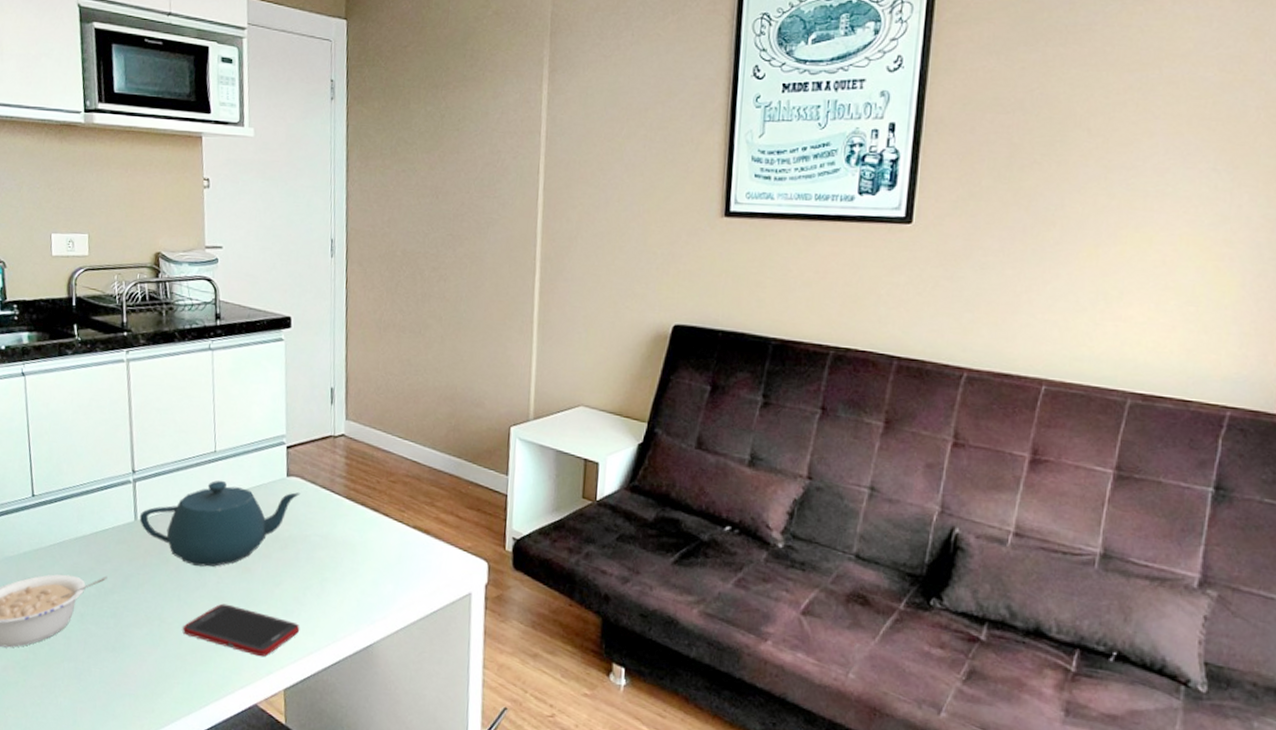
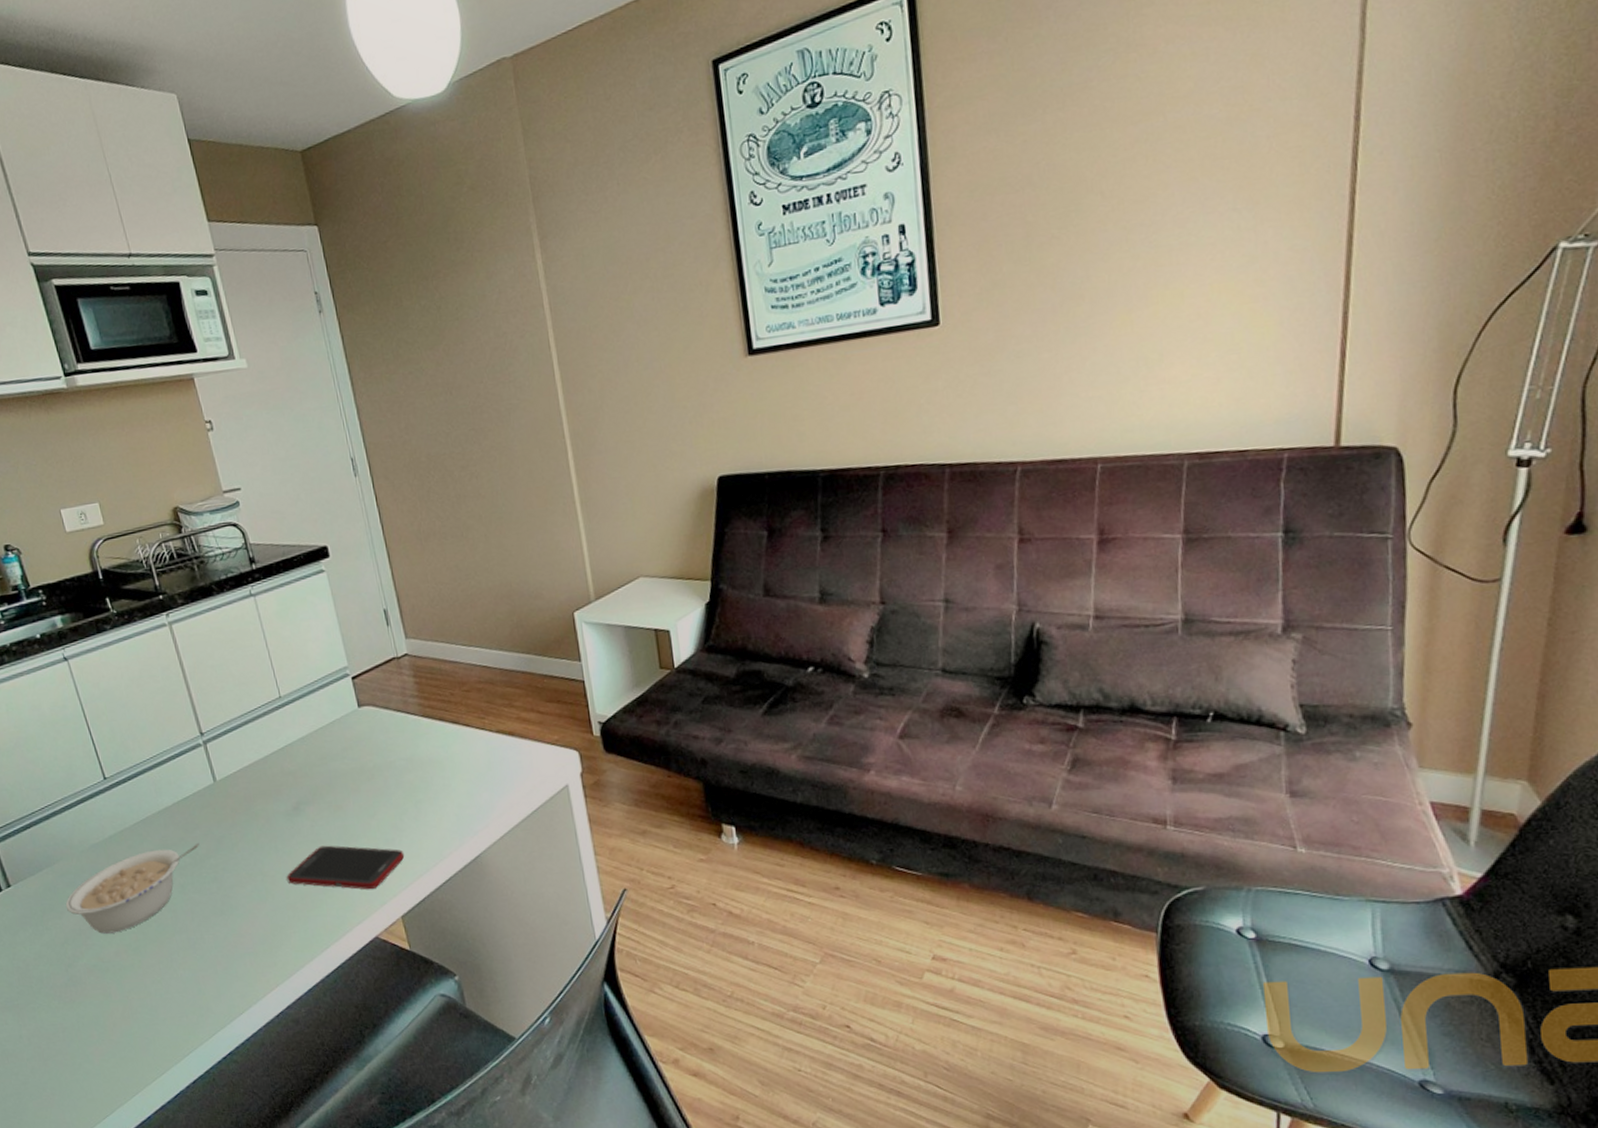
teapot: present [139,480,301,567] -> none [218,721,376,814]

